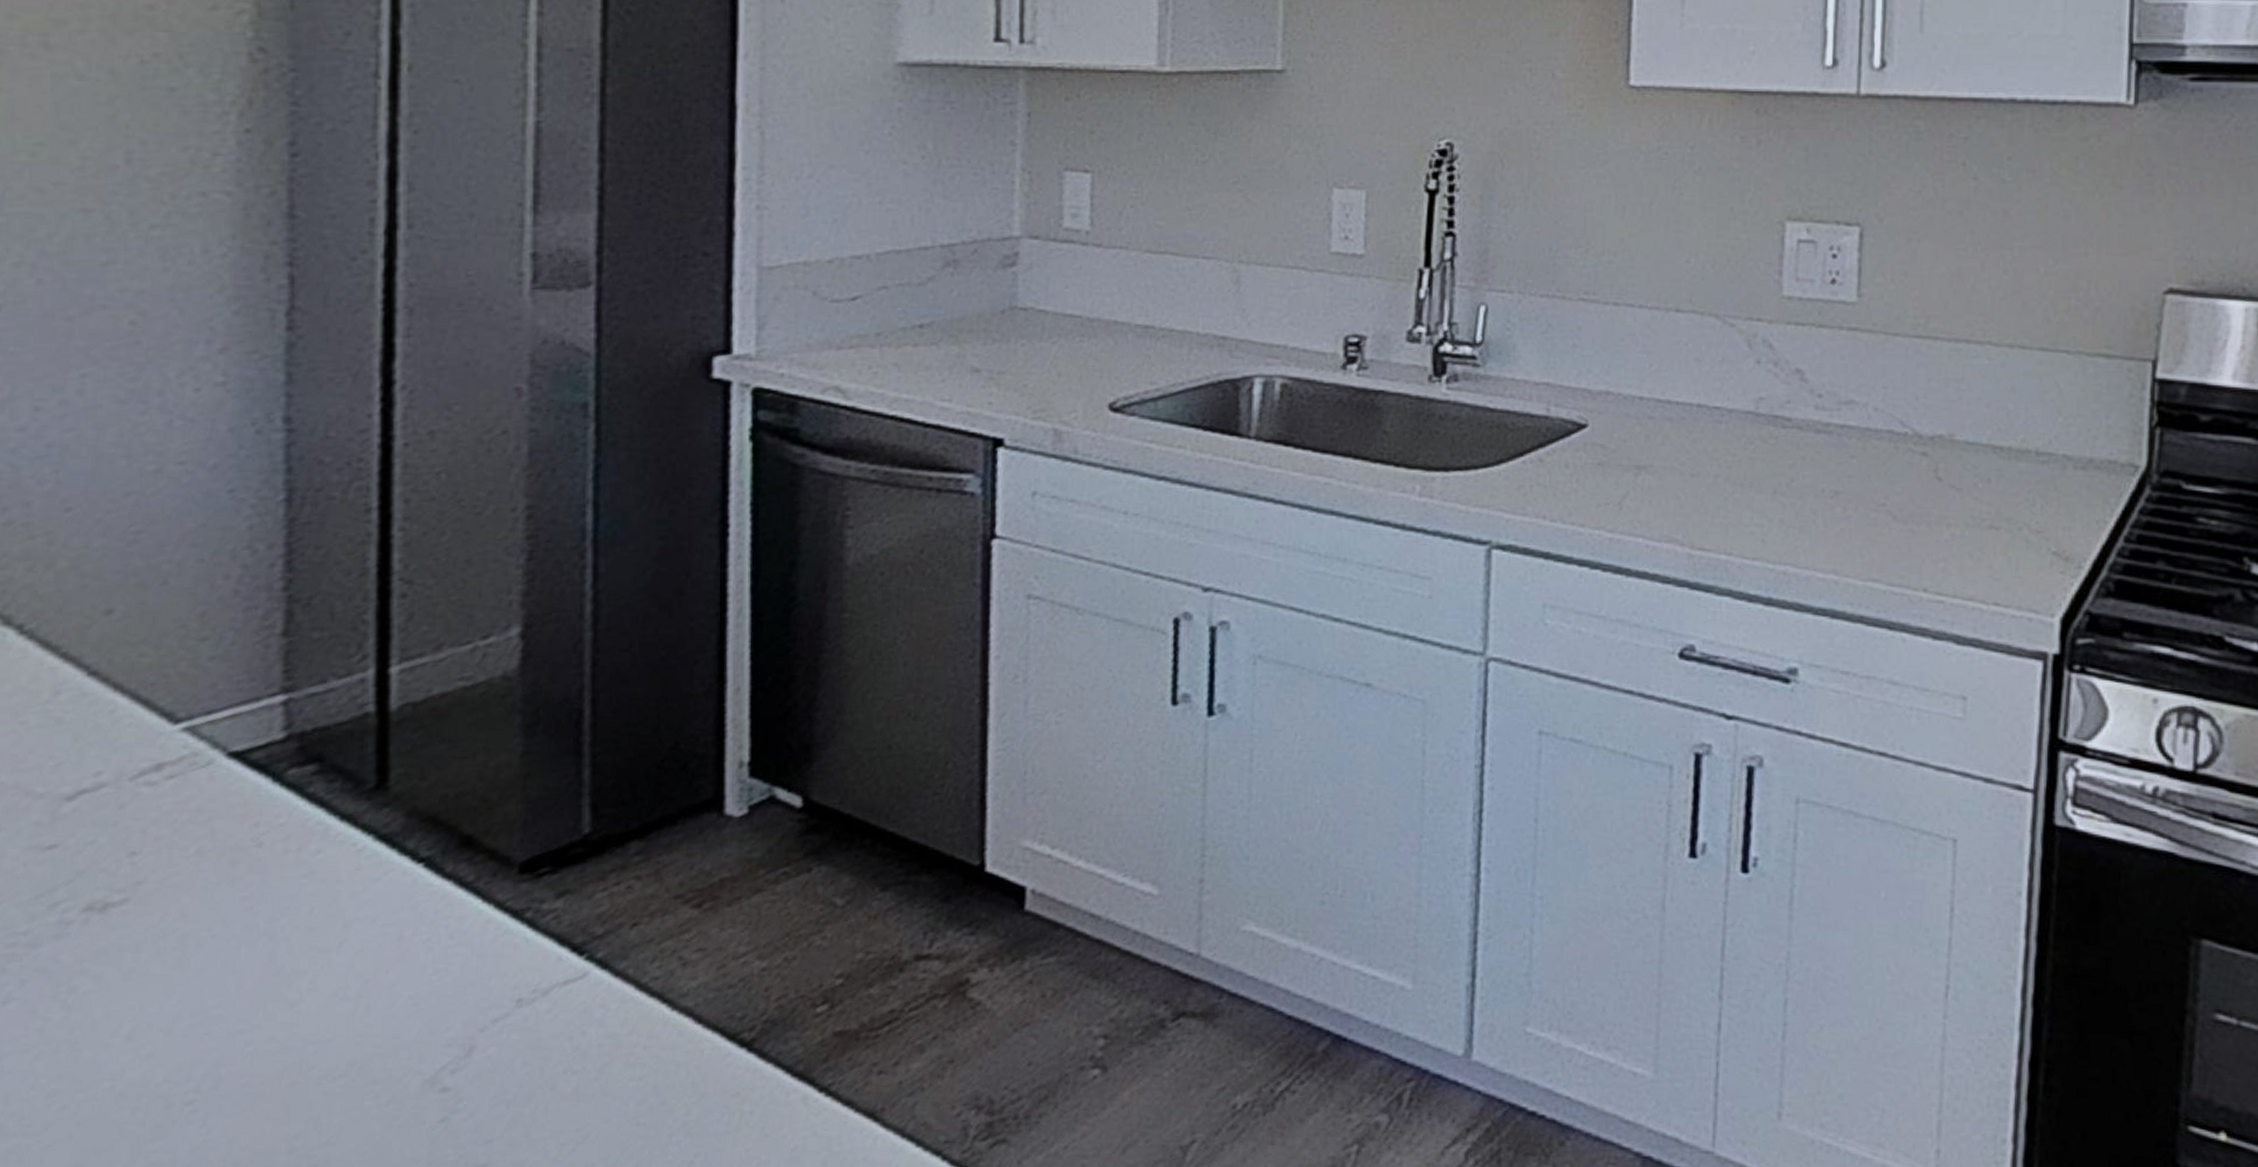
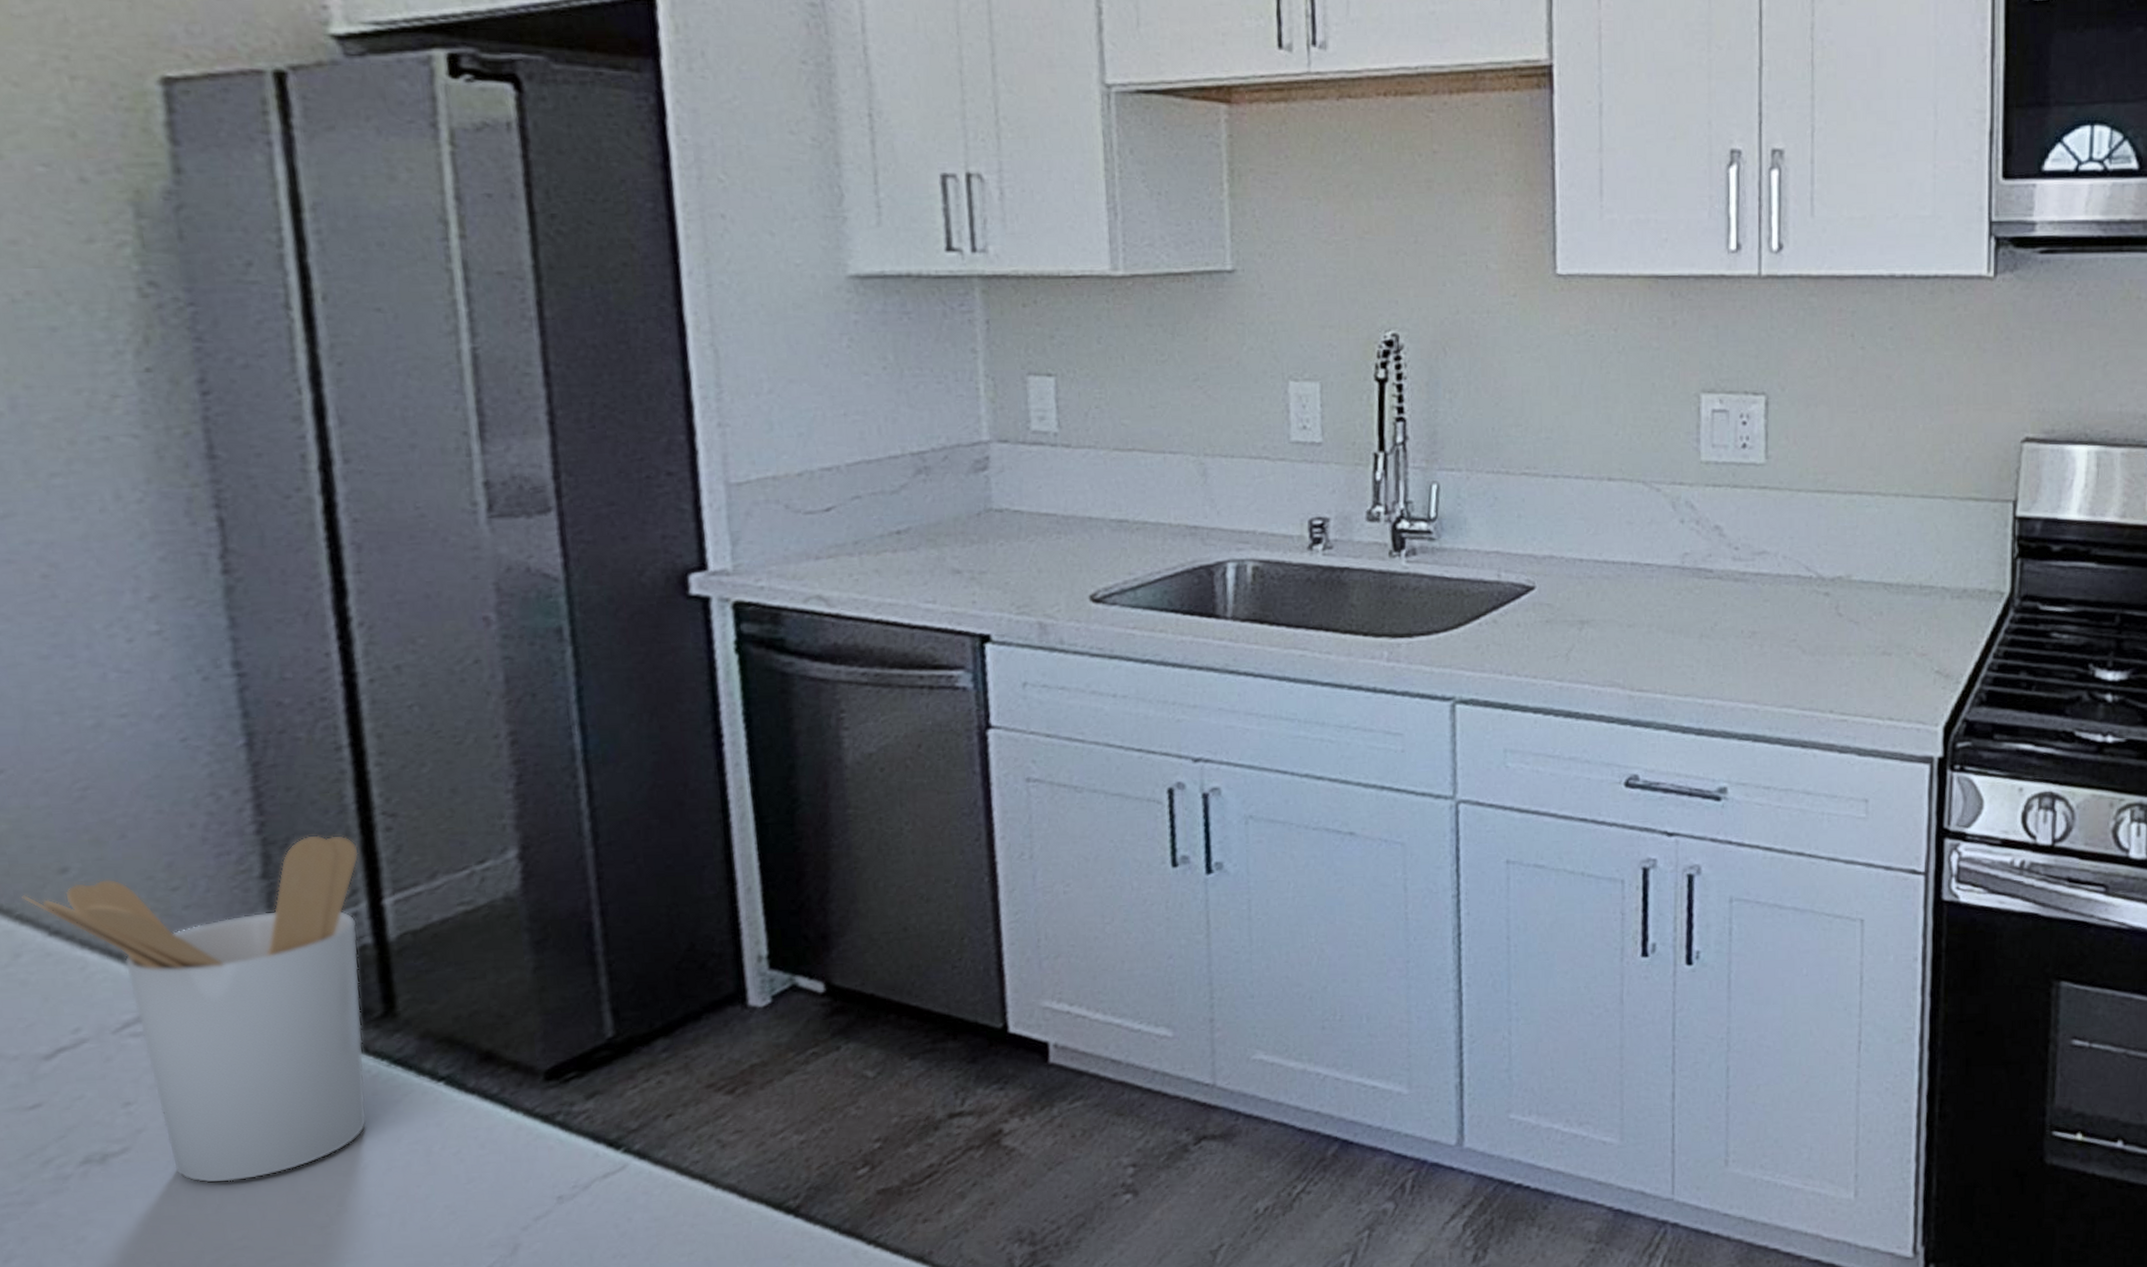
utensil holder: none [69,595,374,947] -> present [22,834,368,1184]

